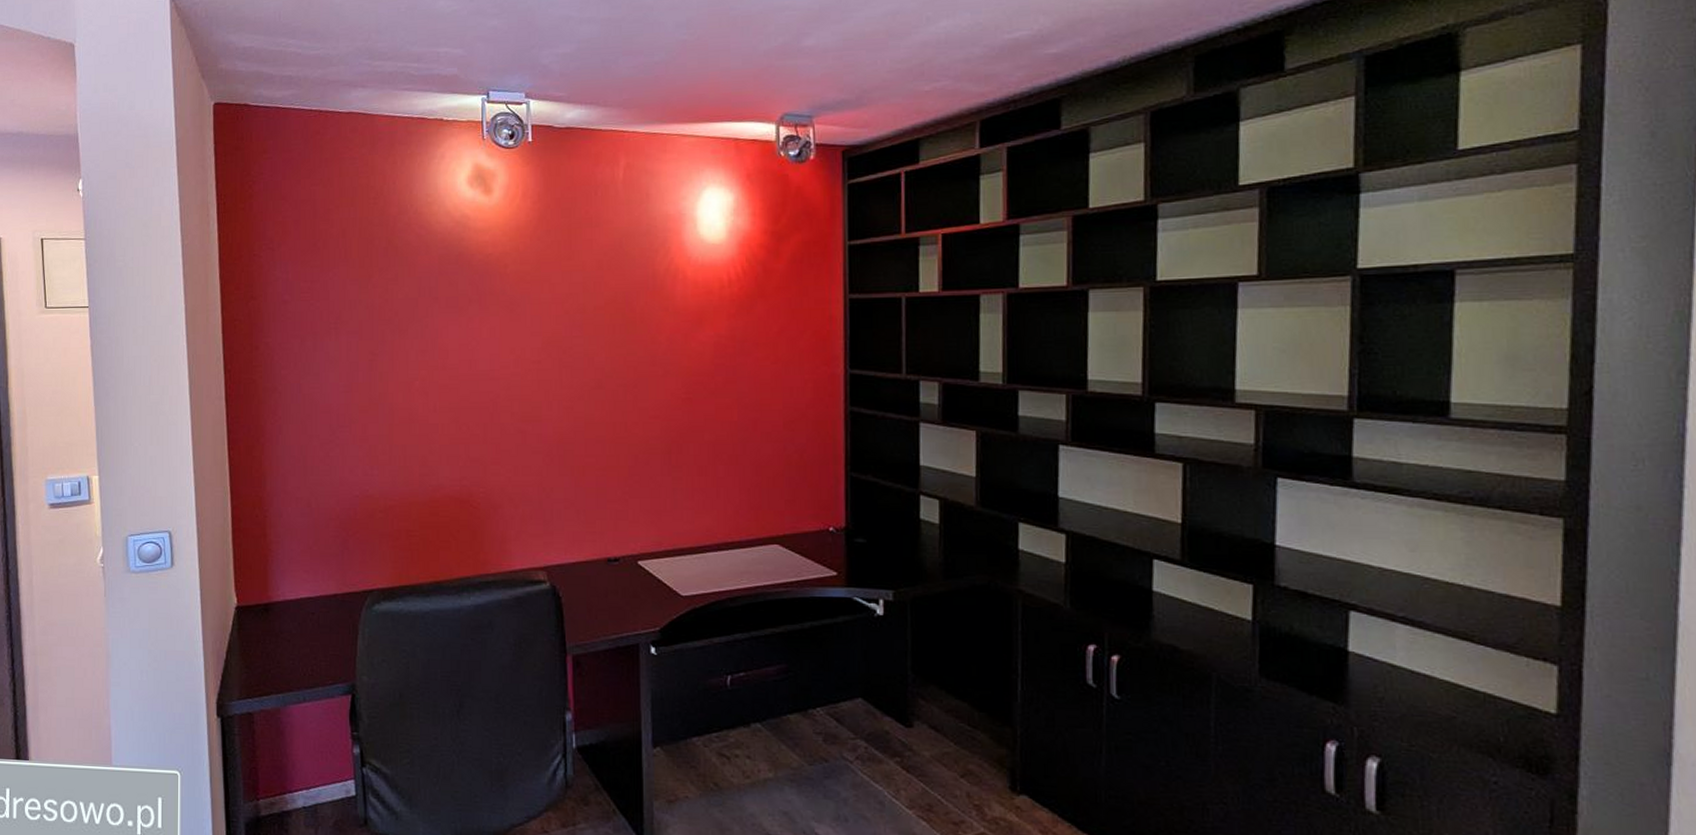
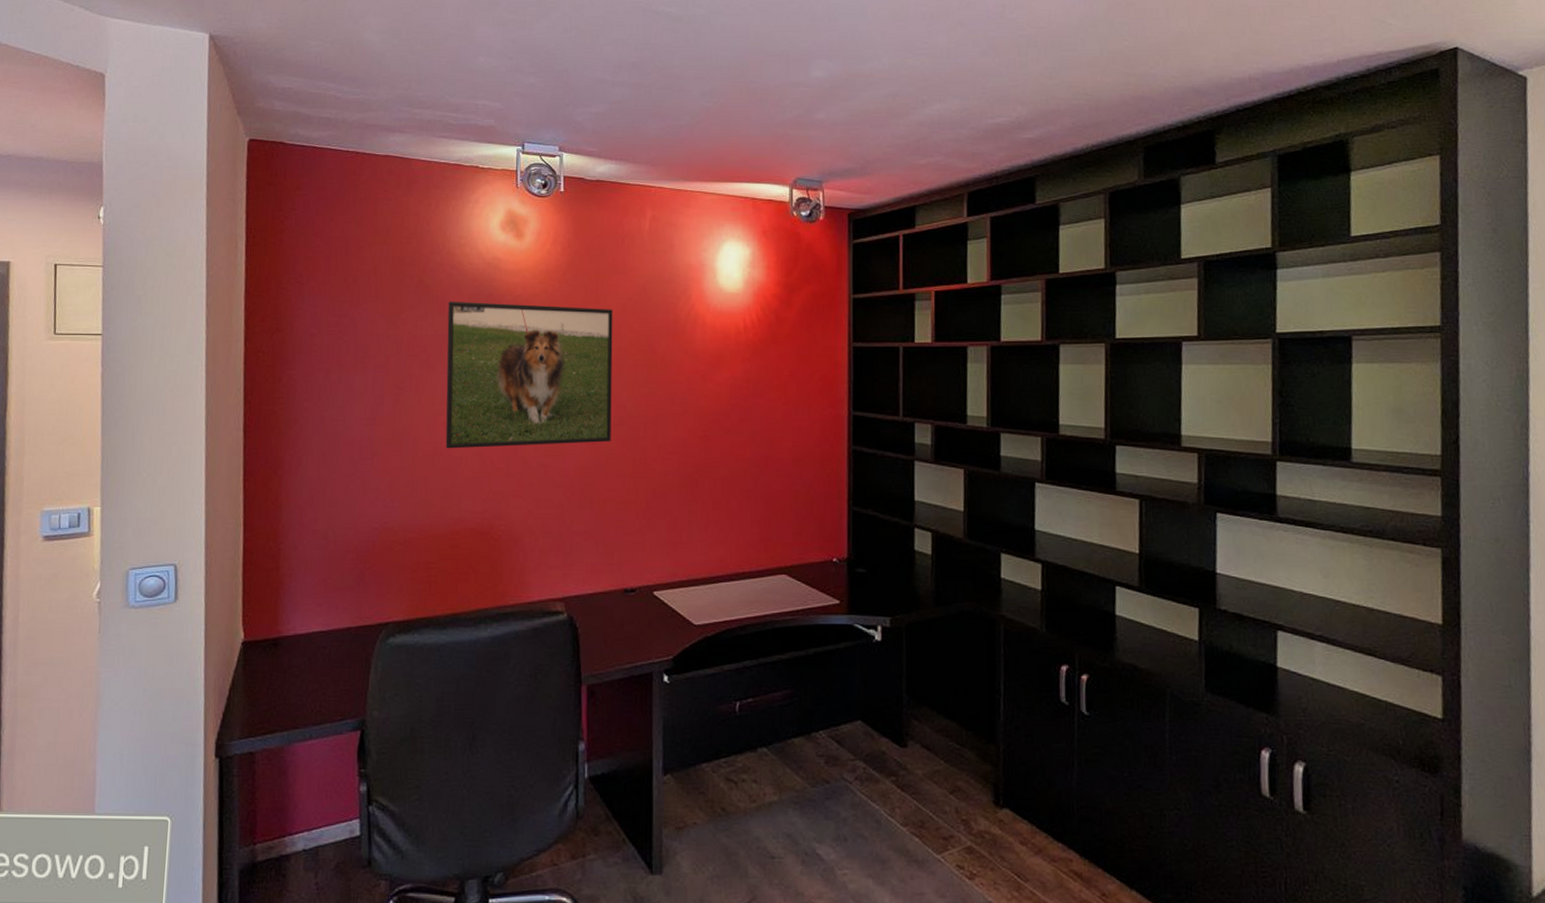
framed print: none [418,262,589,415] -> present [445,301,613,449]

